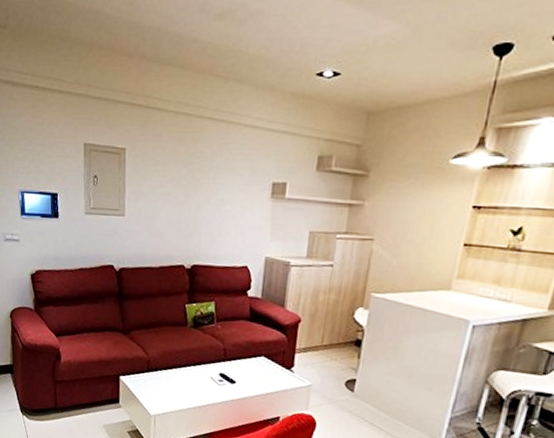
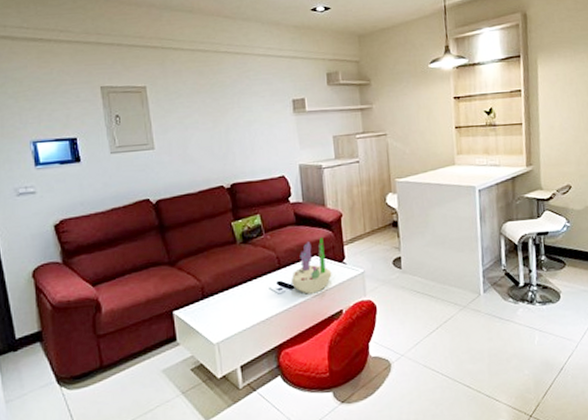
succulent planter: none [234,339,277,394] -> present [292,238,332,294]

